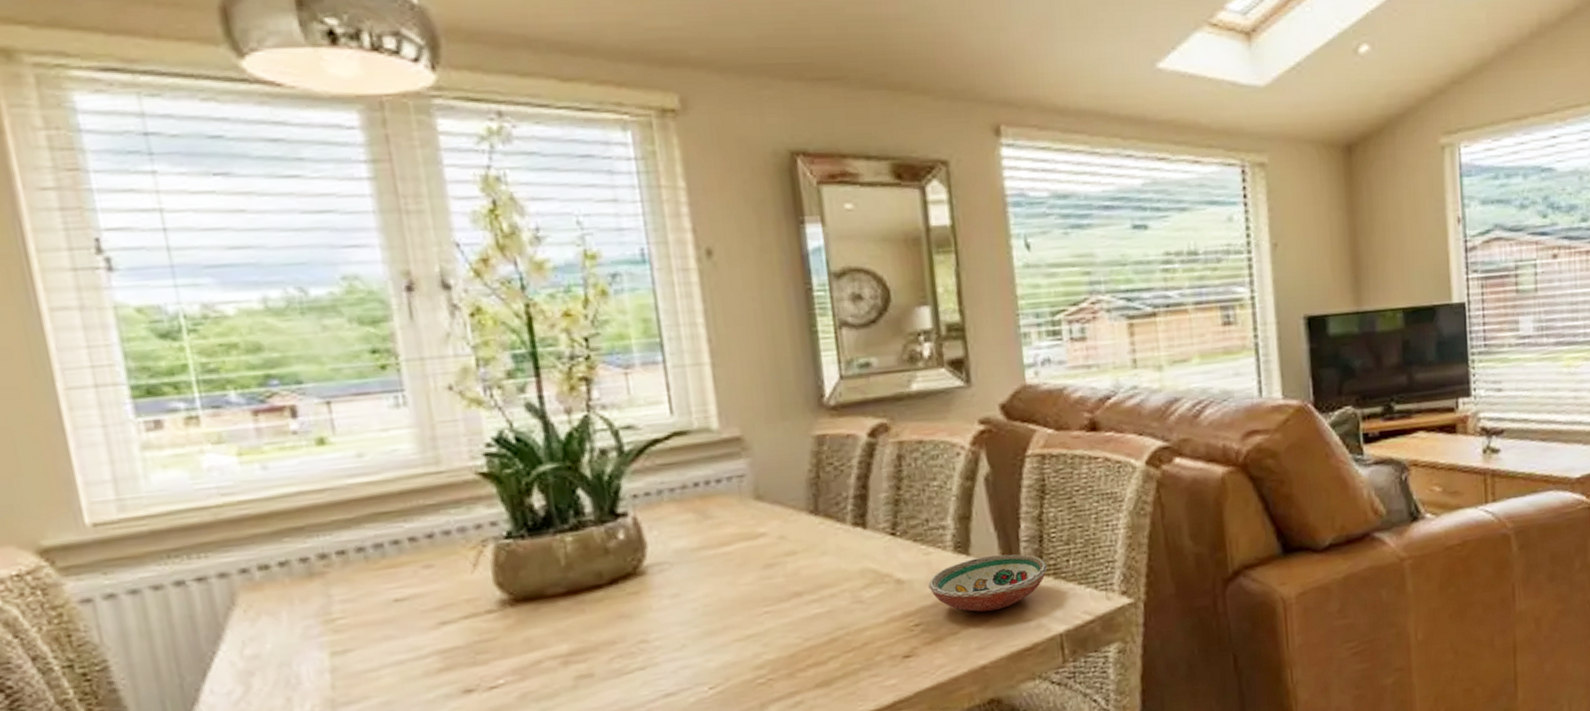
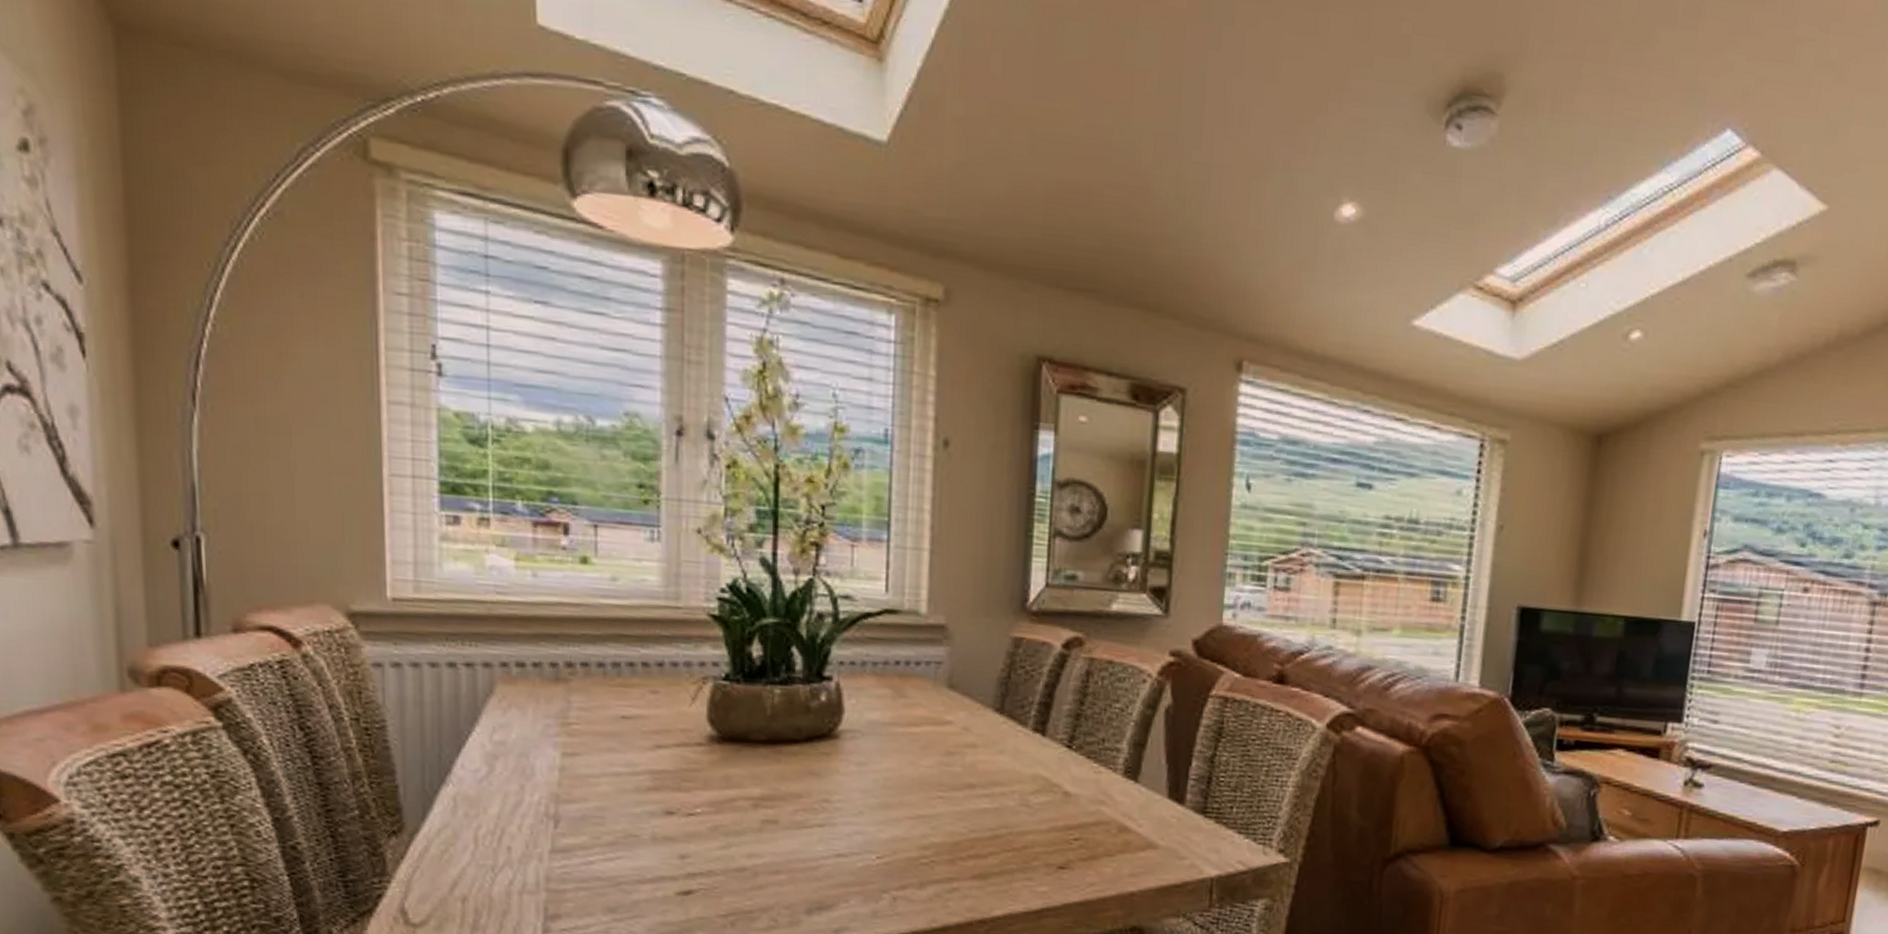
decorative bowl: present [928,554,1048,612] -> none [1093,786,1211,842]

